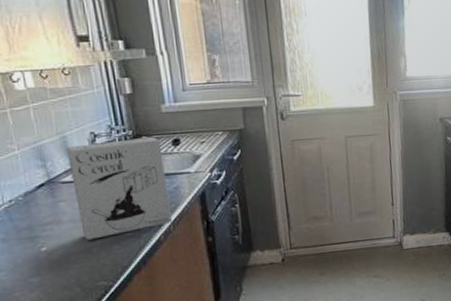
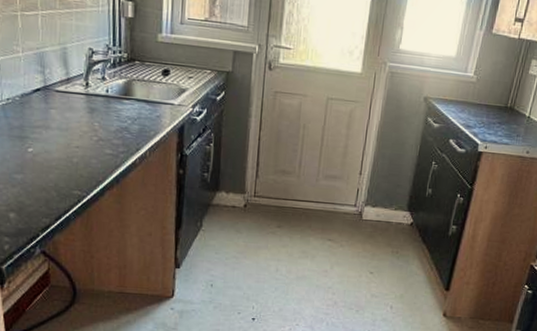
cereal box: present [66,137,172,240] -> none [65,58,152,150]

